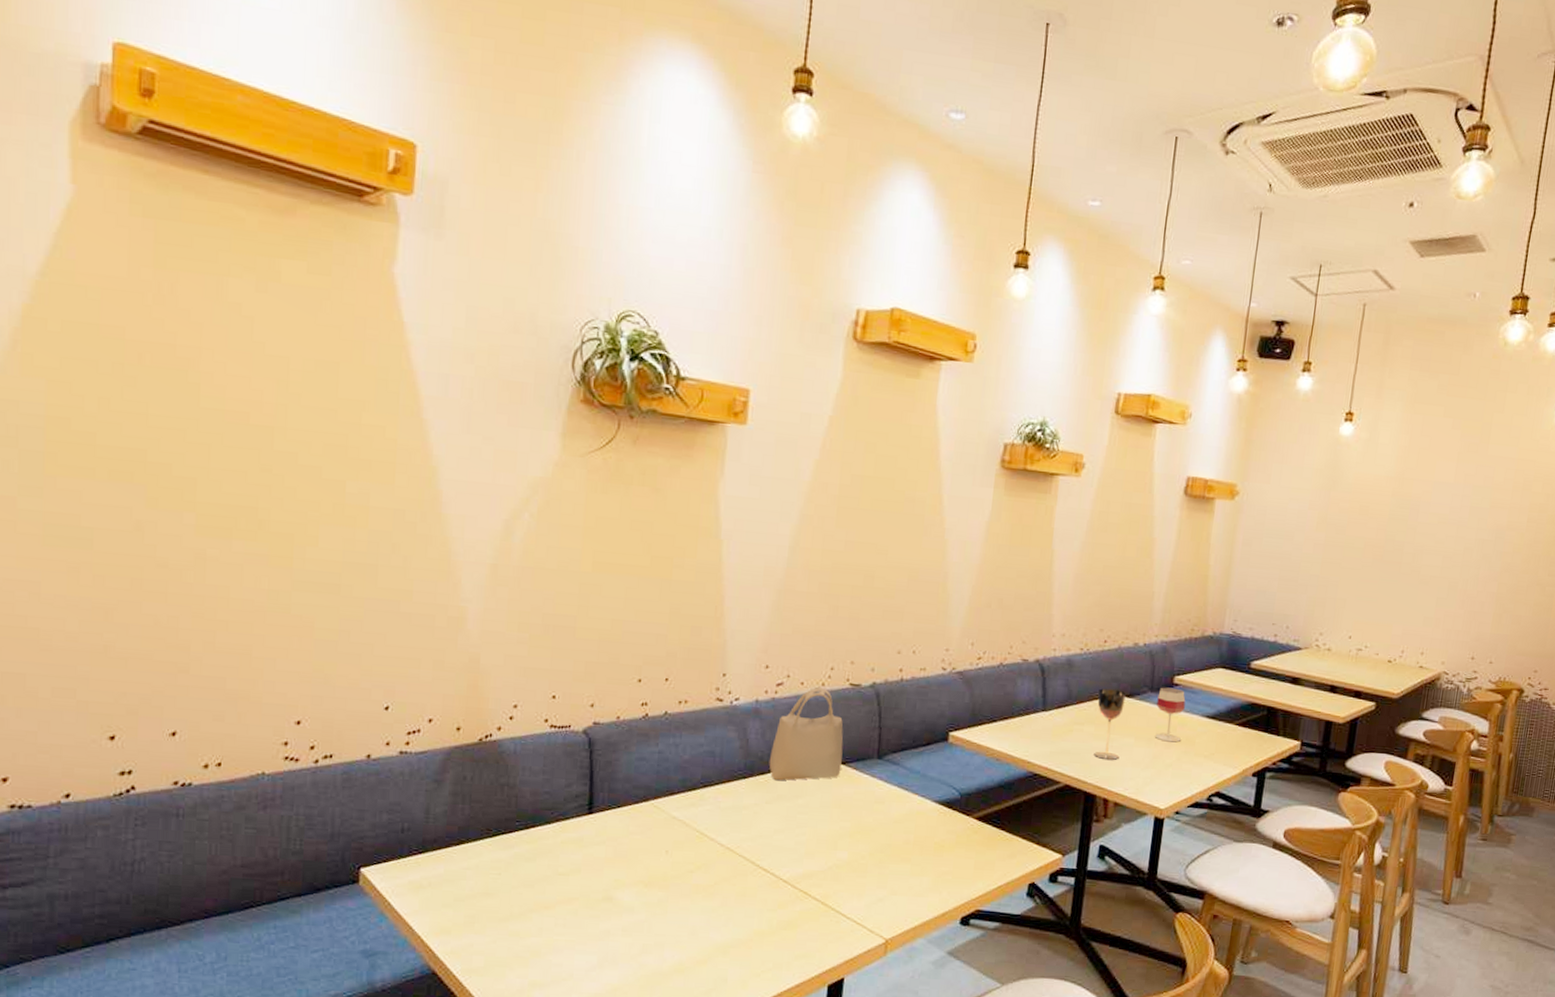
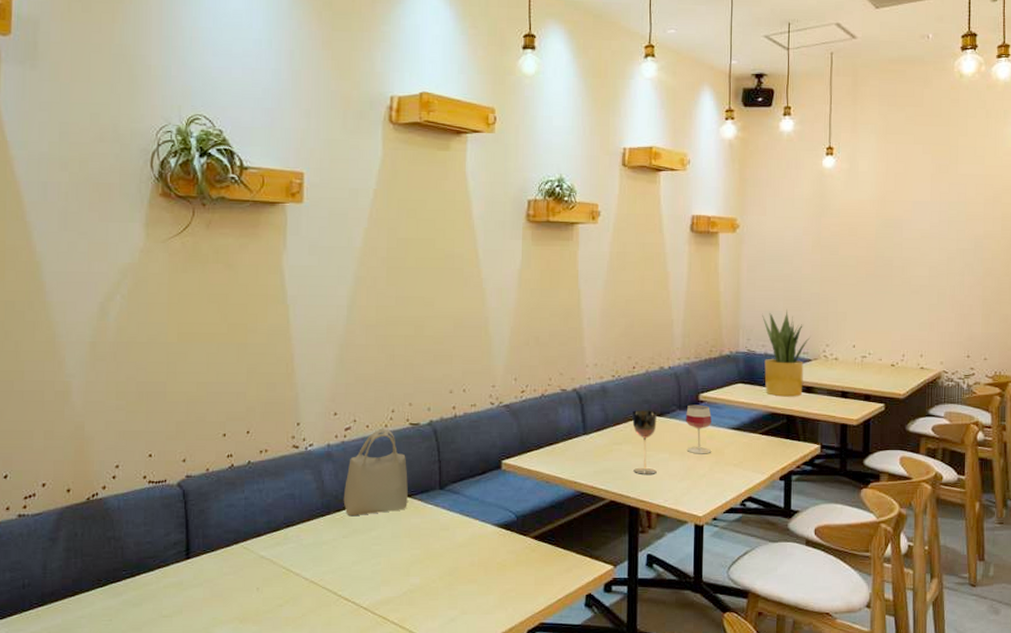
planter: none [1247,591,1304,688] -> present [762,310,811,397]

